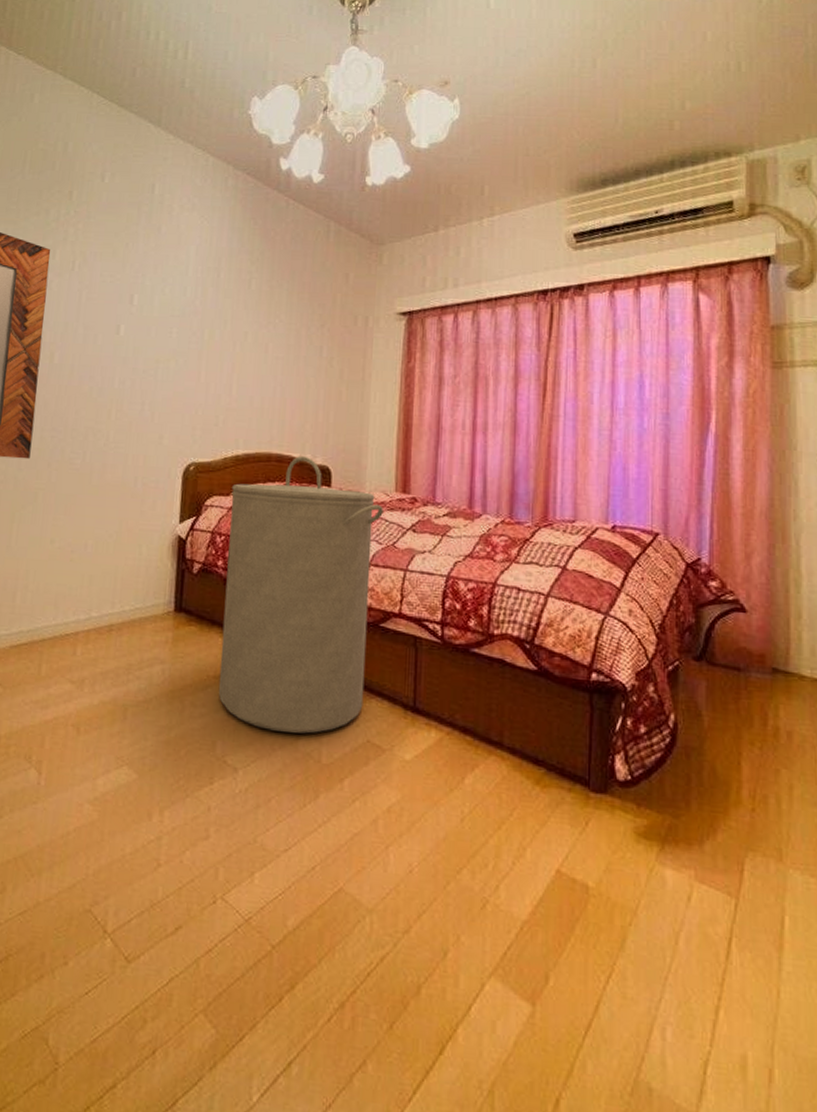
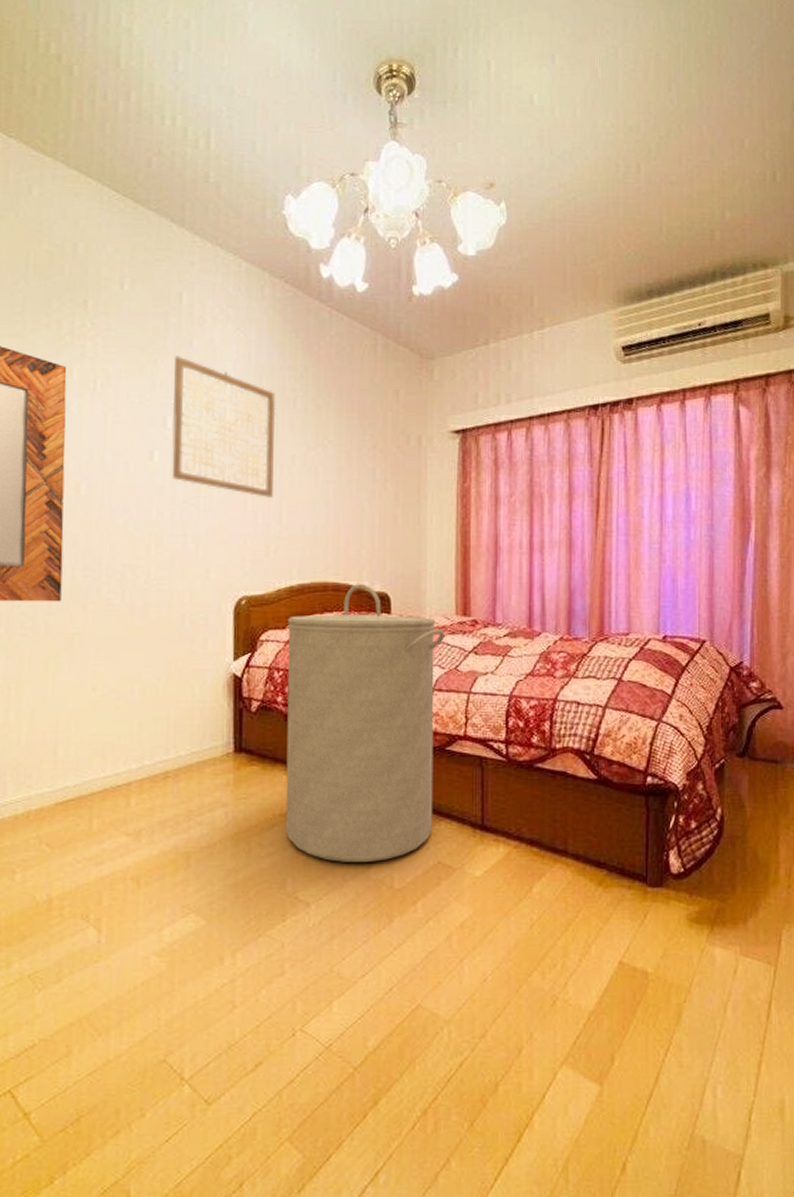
wall art: none [134,240,233,371] -> present [171,355,276,498]

